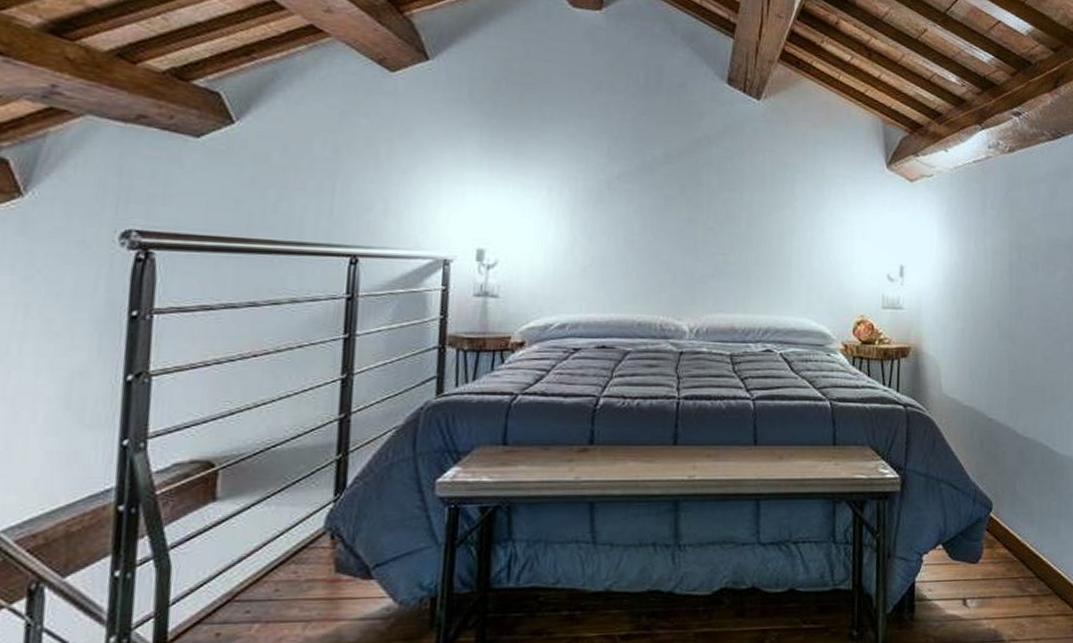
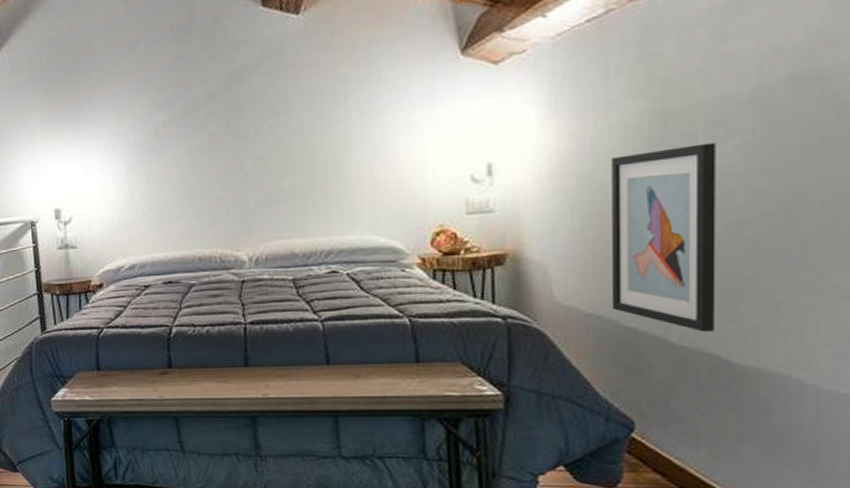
wall art: none [981,273,1049,425] -> present [611,142,716,332]

